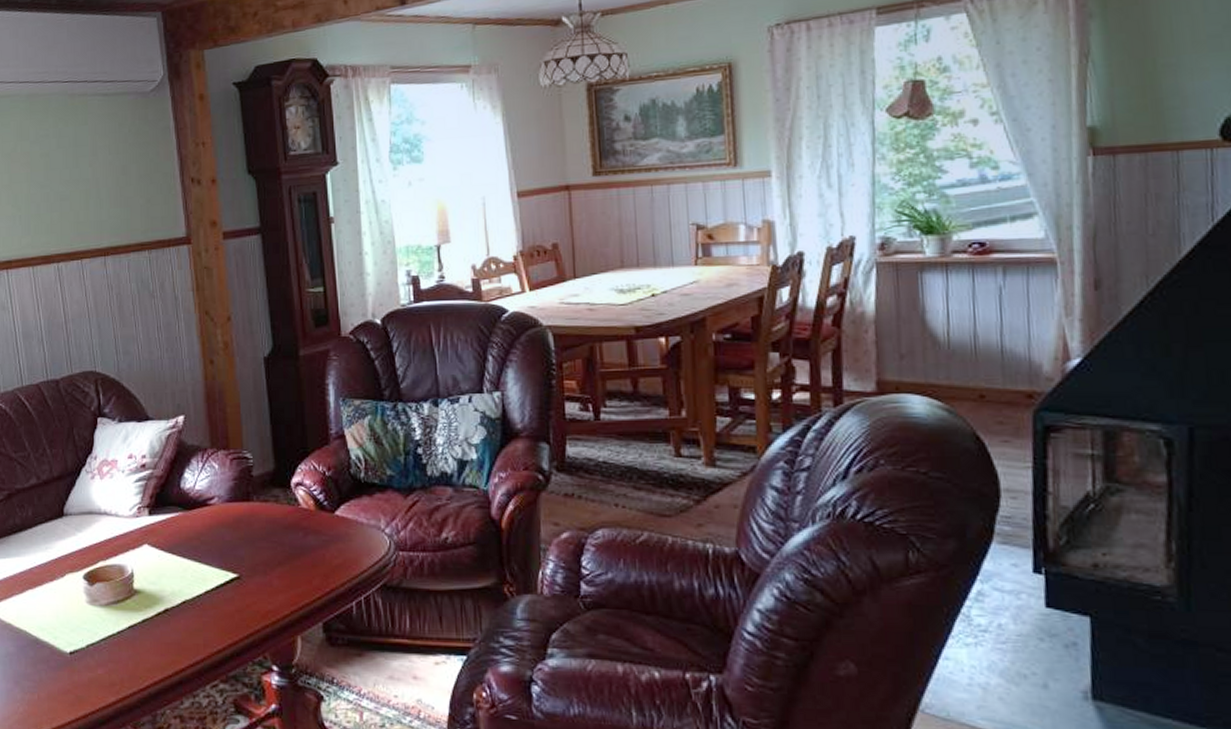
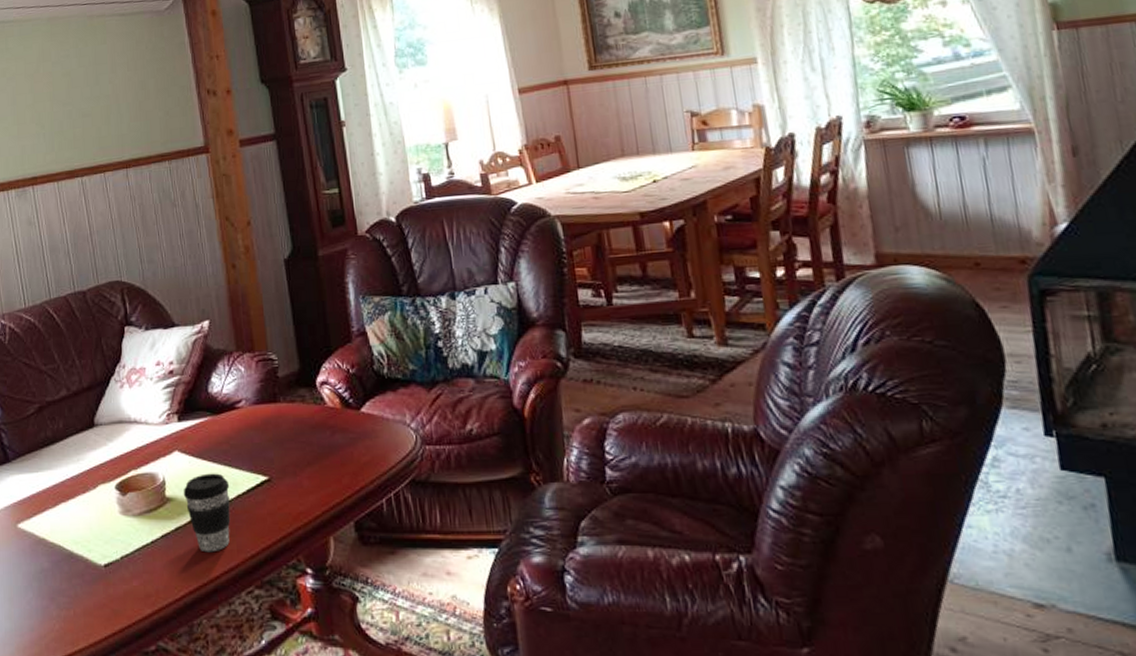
coffee cup: none [151,568,199,646] -> present [183,473,231,553]

